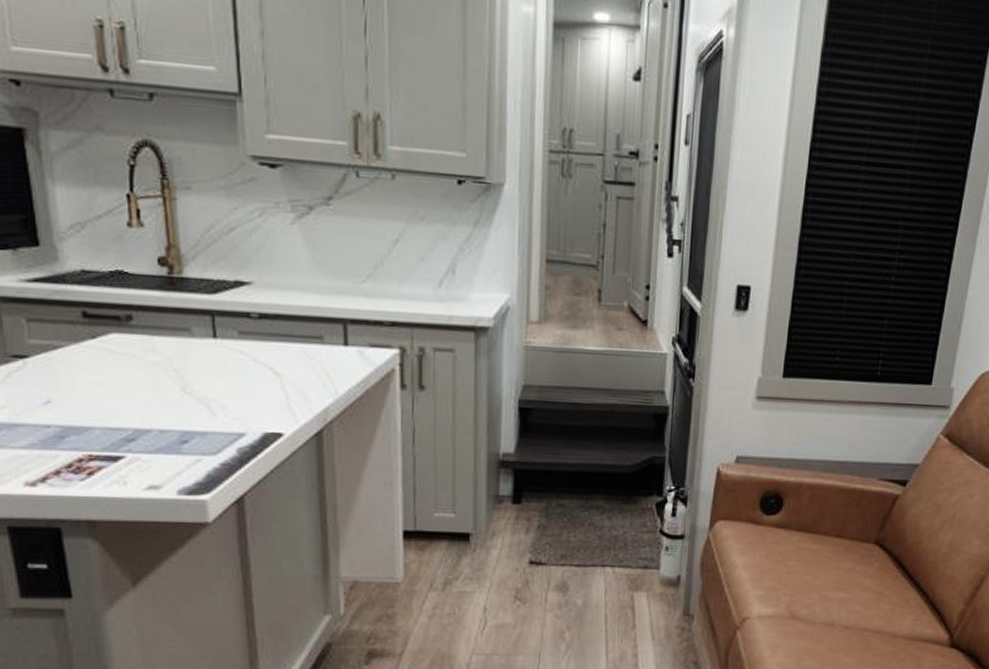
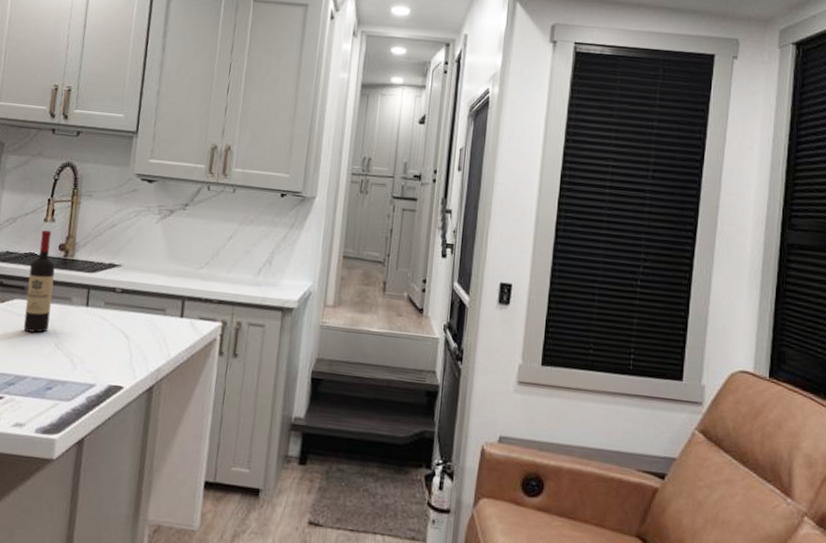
wine bottle: none [122,239,168,375] -> present [23,230,56,333]

